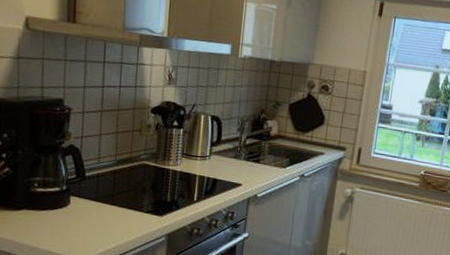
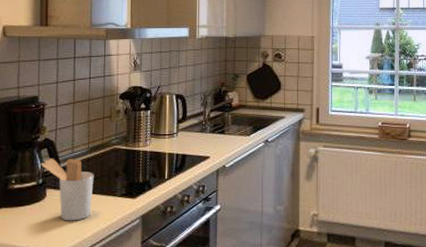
utensil holder: none [65,166,121,231] -> present [41,158,94,221]

